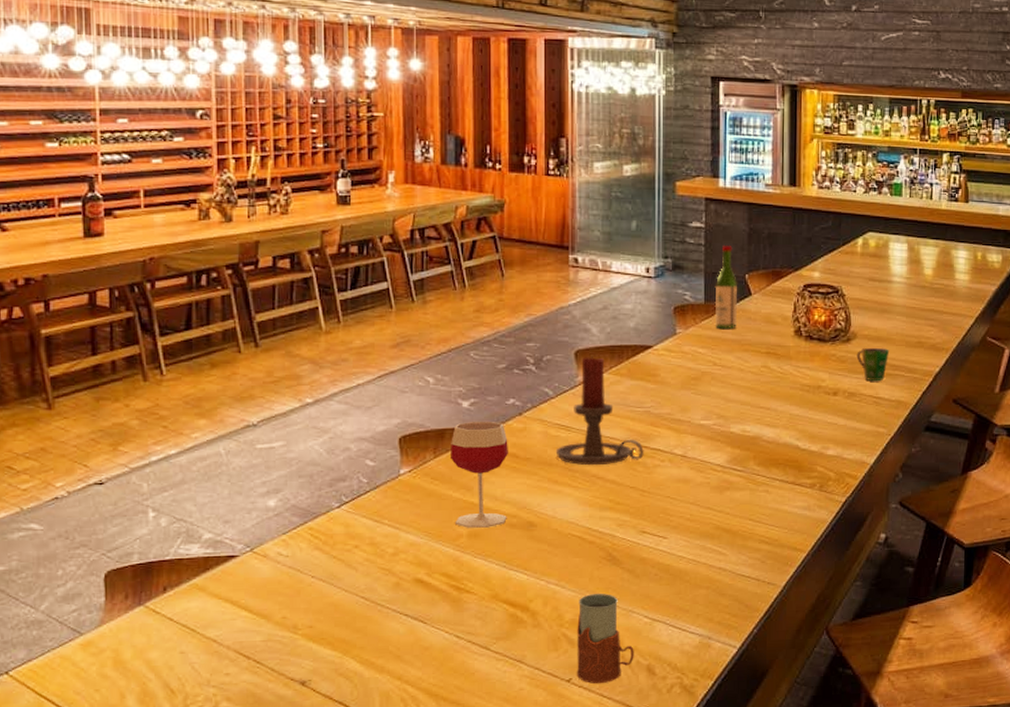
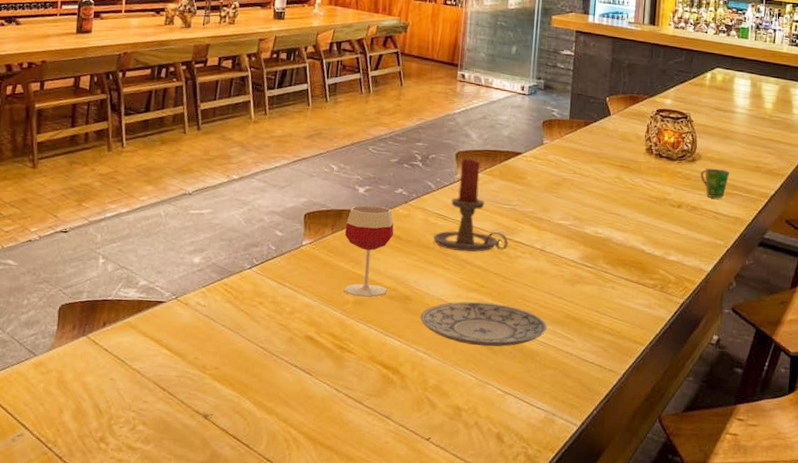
plate: none [549,521,696,571] -> present [421,301,548,347]
drinking glass: present [576,594,634,684] -> none [435,364,487,446]
wine bottle: present [714,245,738,329] -> none [577,71,600,143]

